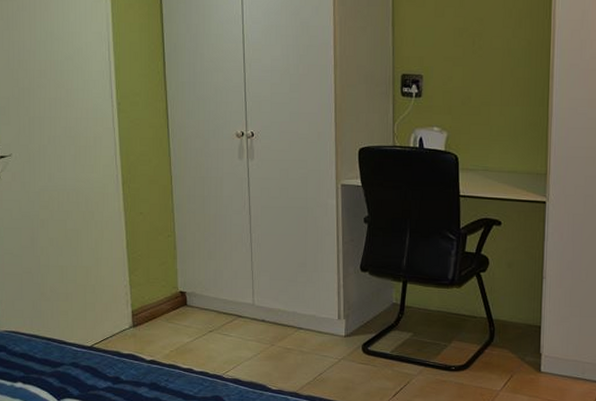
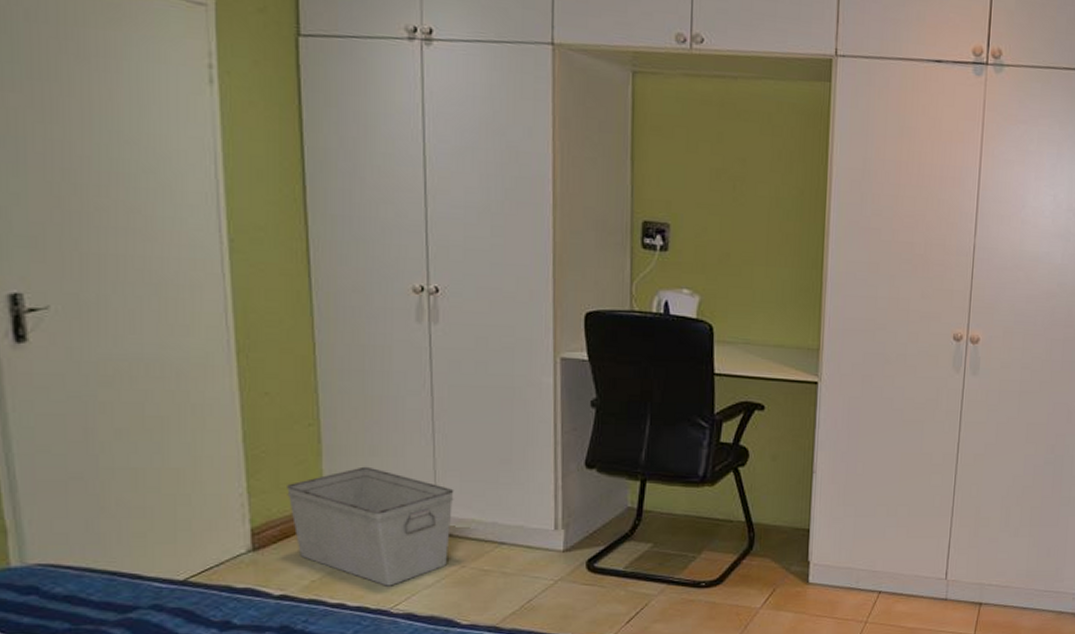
storage bin: none [154,267,266,358] -> present [287,466,454,586]

